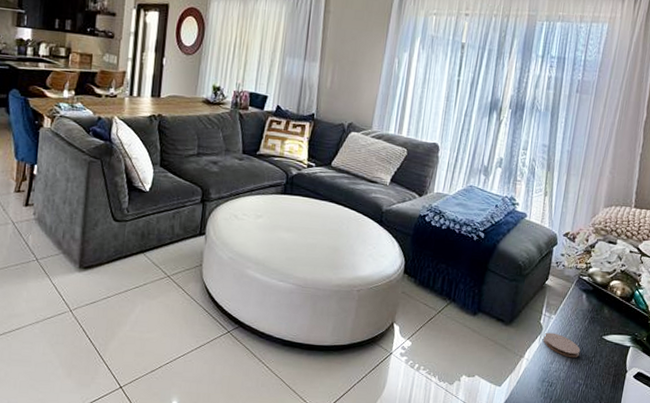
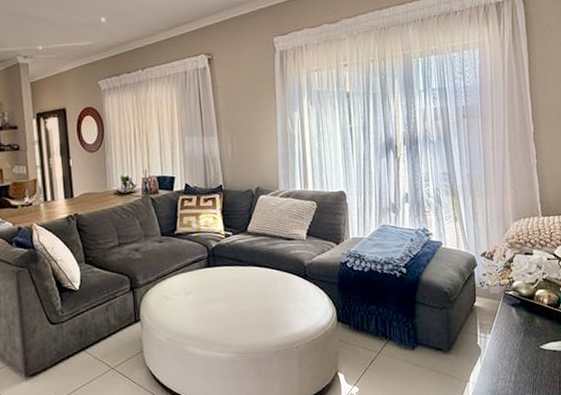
coaster: present [543,332,581,358] -> none [483,351,522,373]

